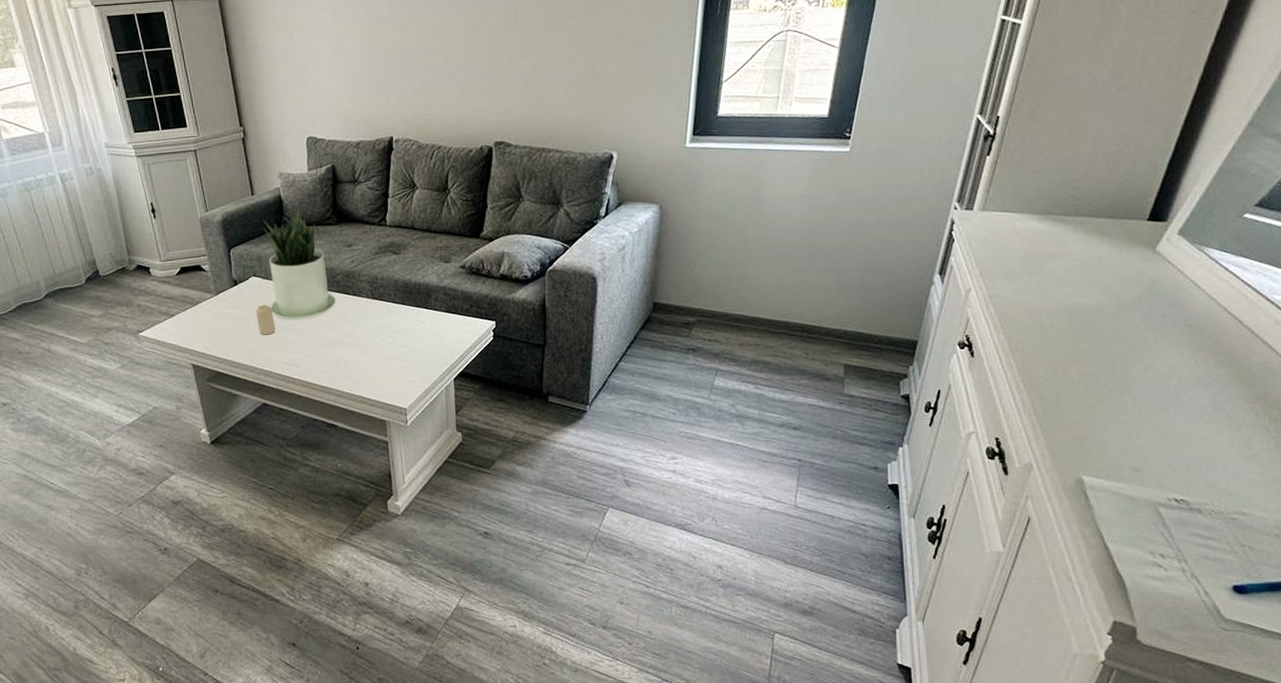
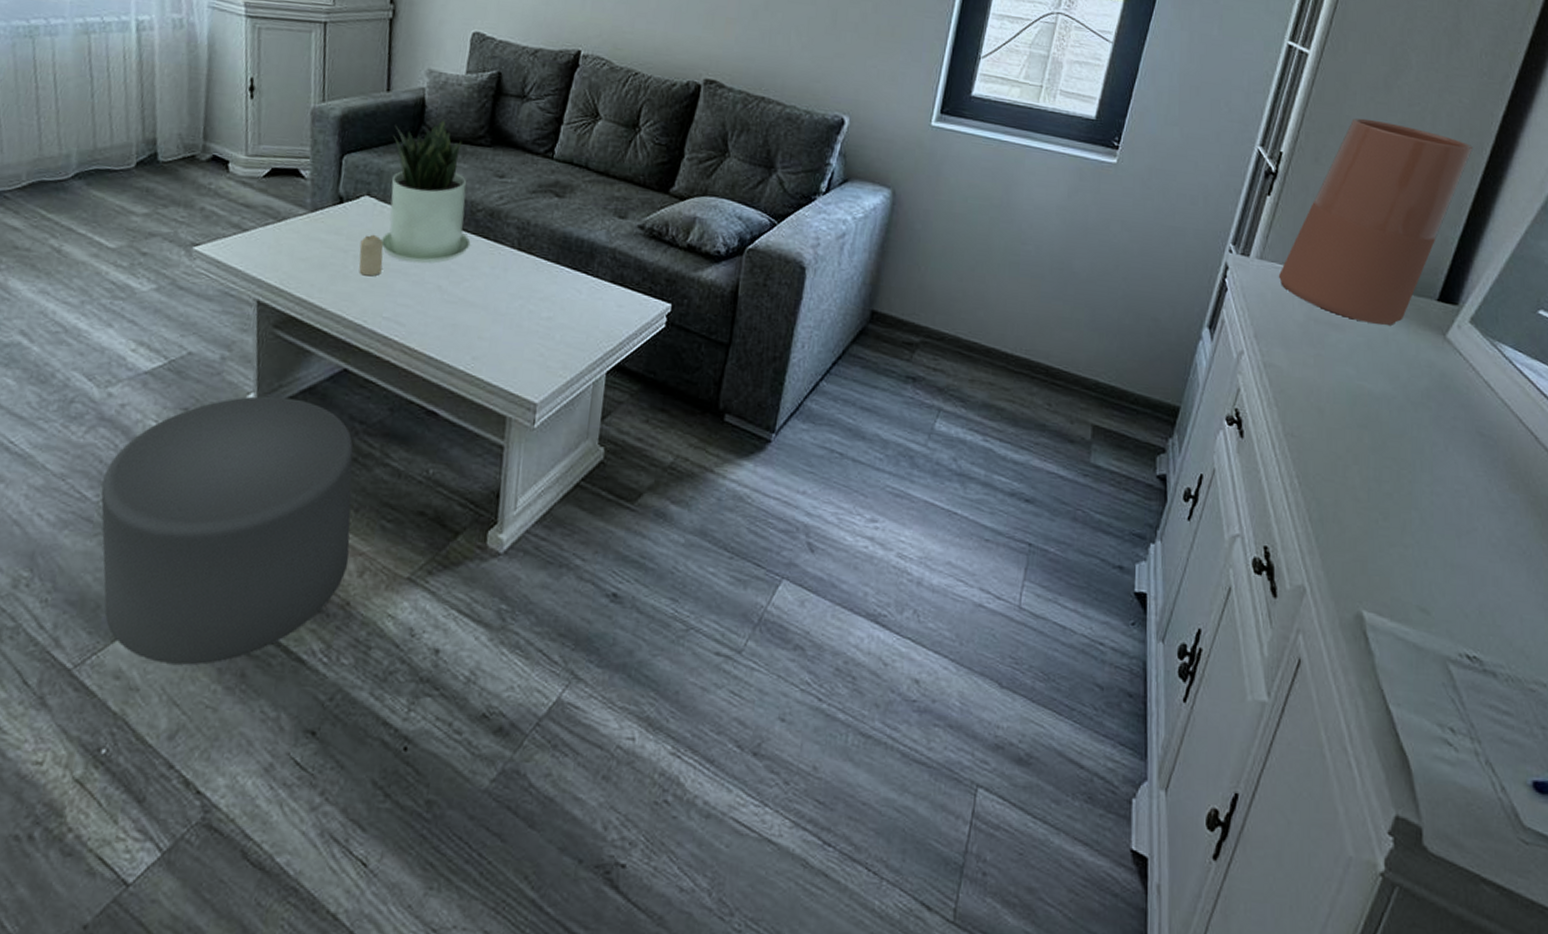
pouf: none [117,428,294,612] -> present [101,396,353,665]
vase: none [999,72,1181,250] -> present [1278,117,1473,326]

